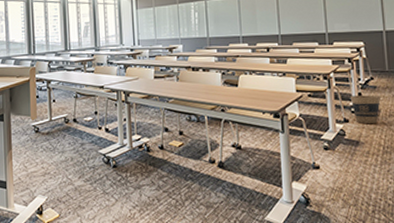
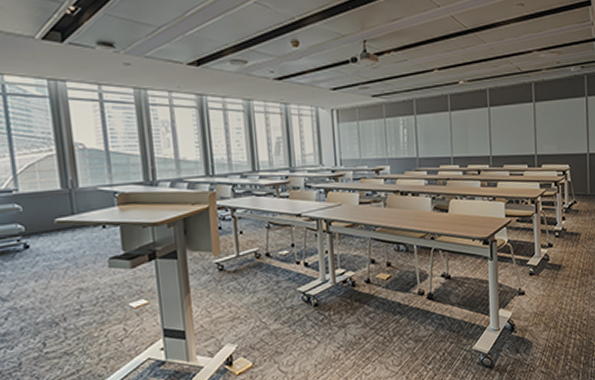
trash can: present [349,95,381,124] -> none [554,218,582,248]

